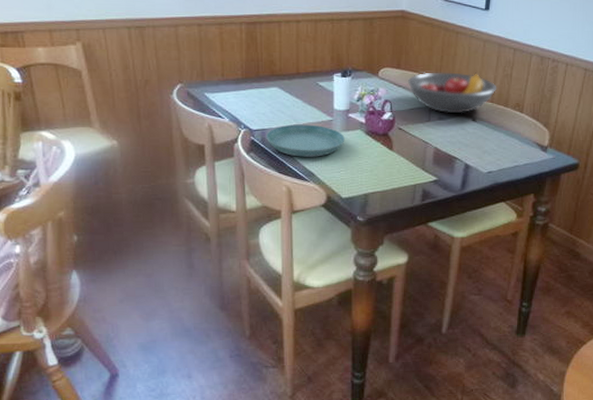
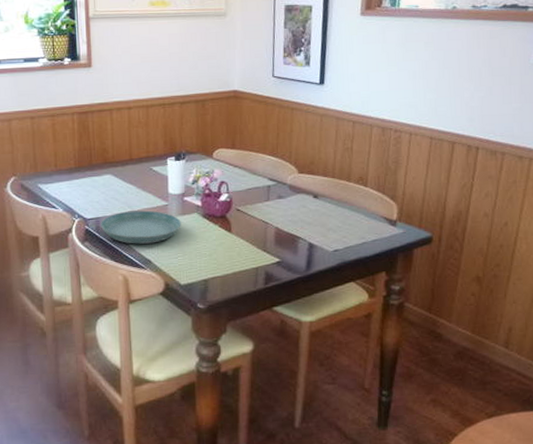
fruit bowl: present [407,72,497,114] -> none [243,148,338,191]

